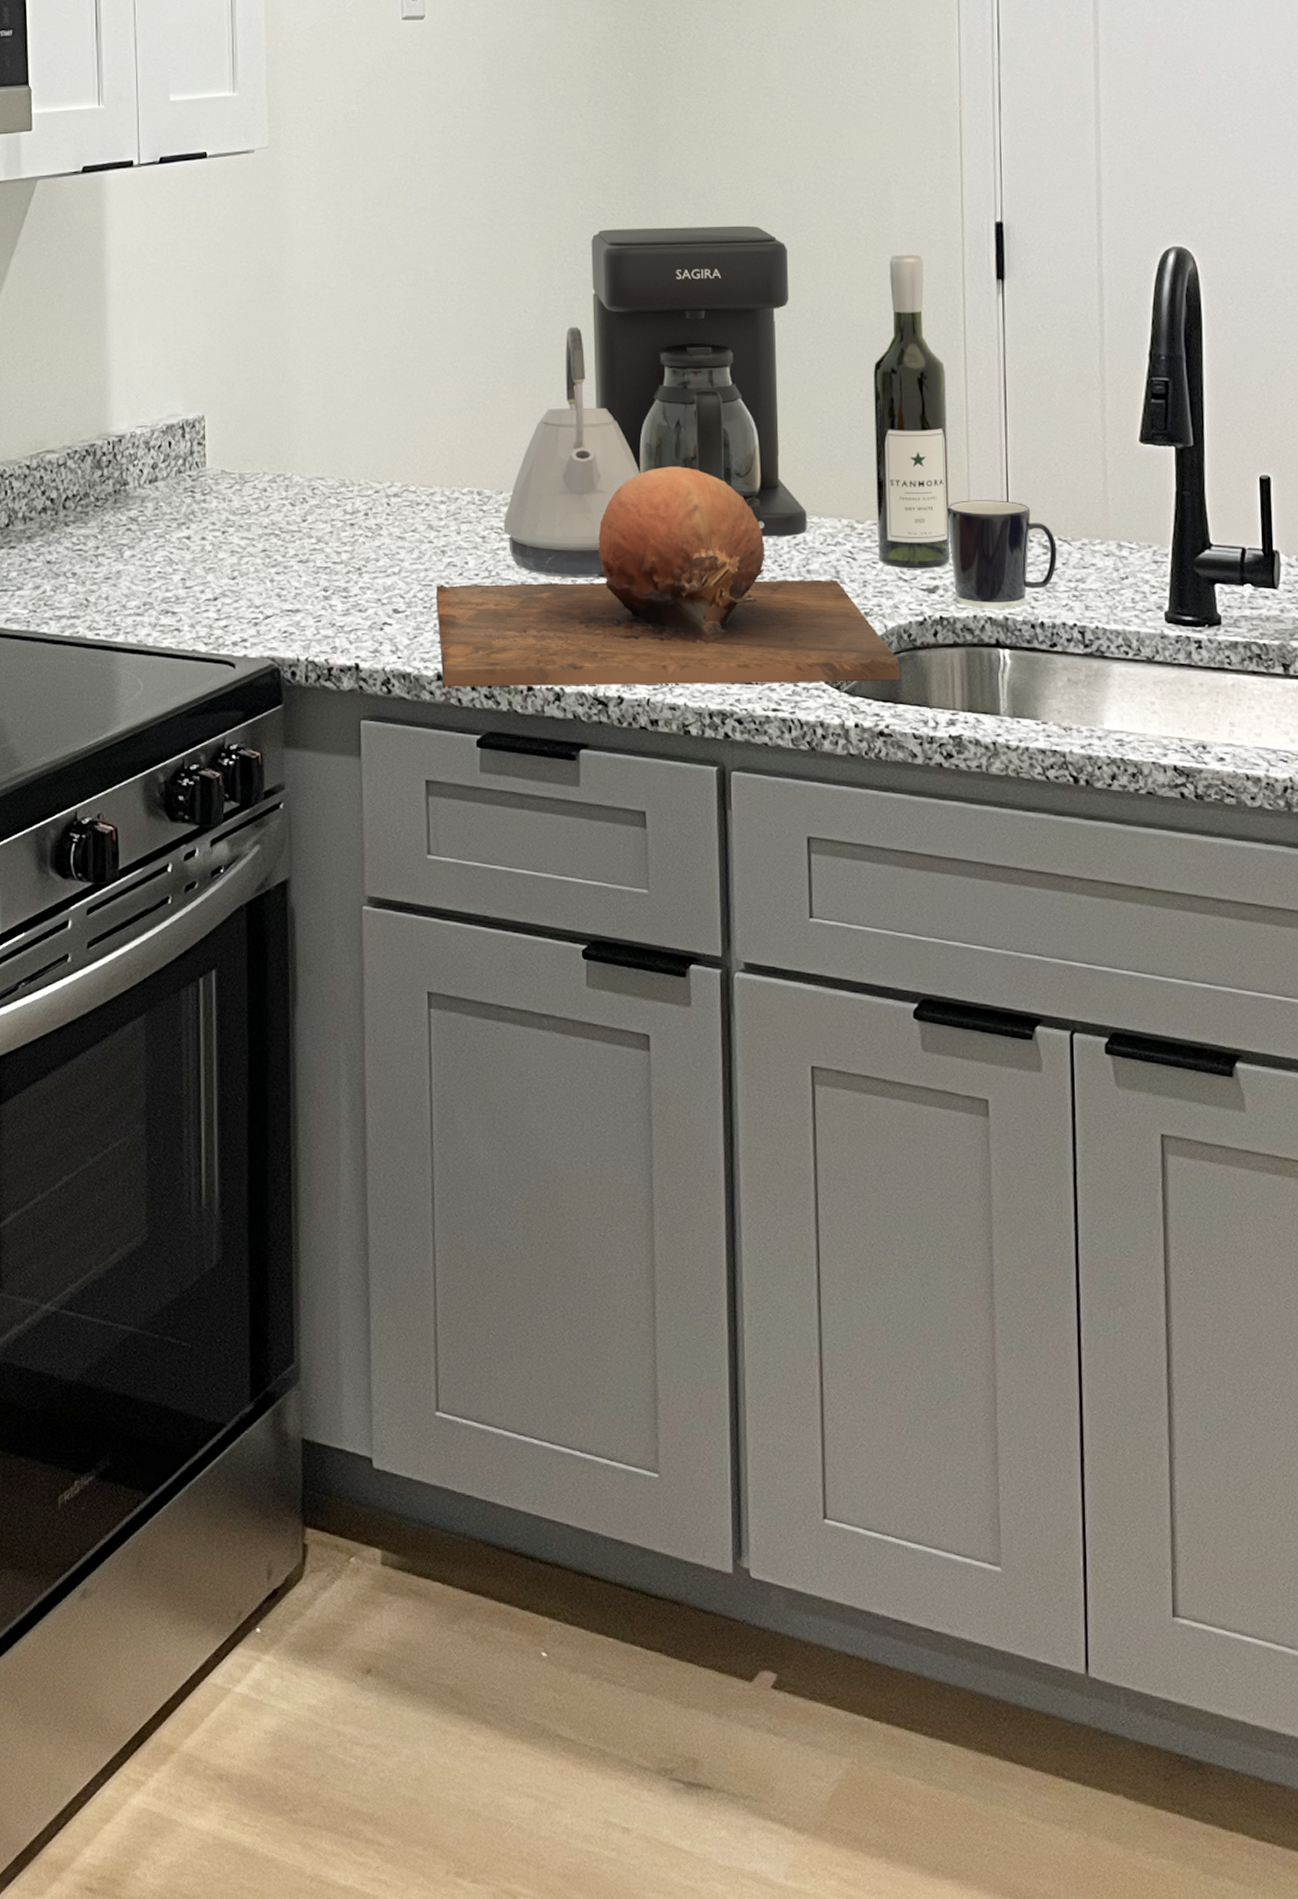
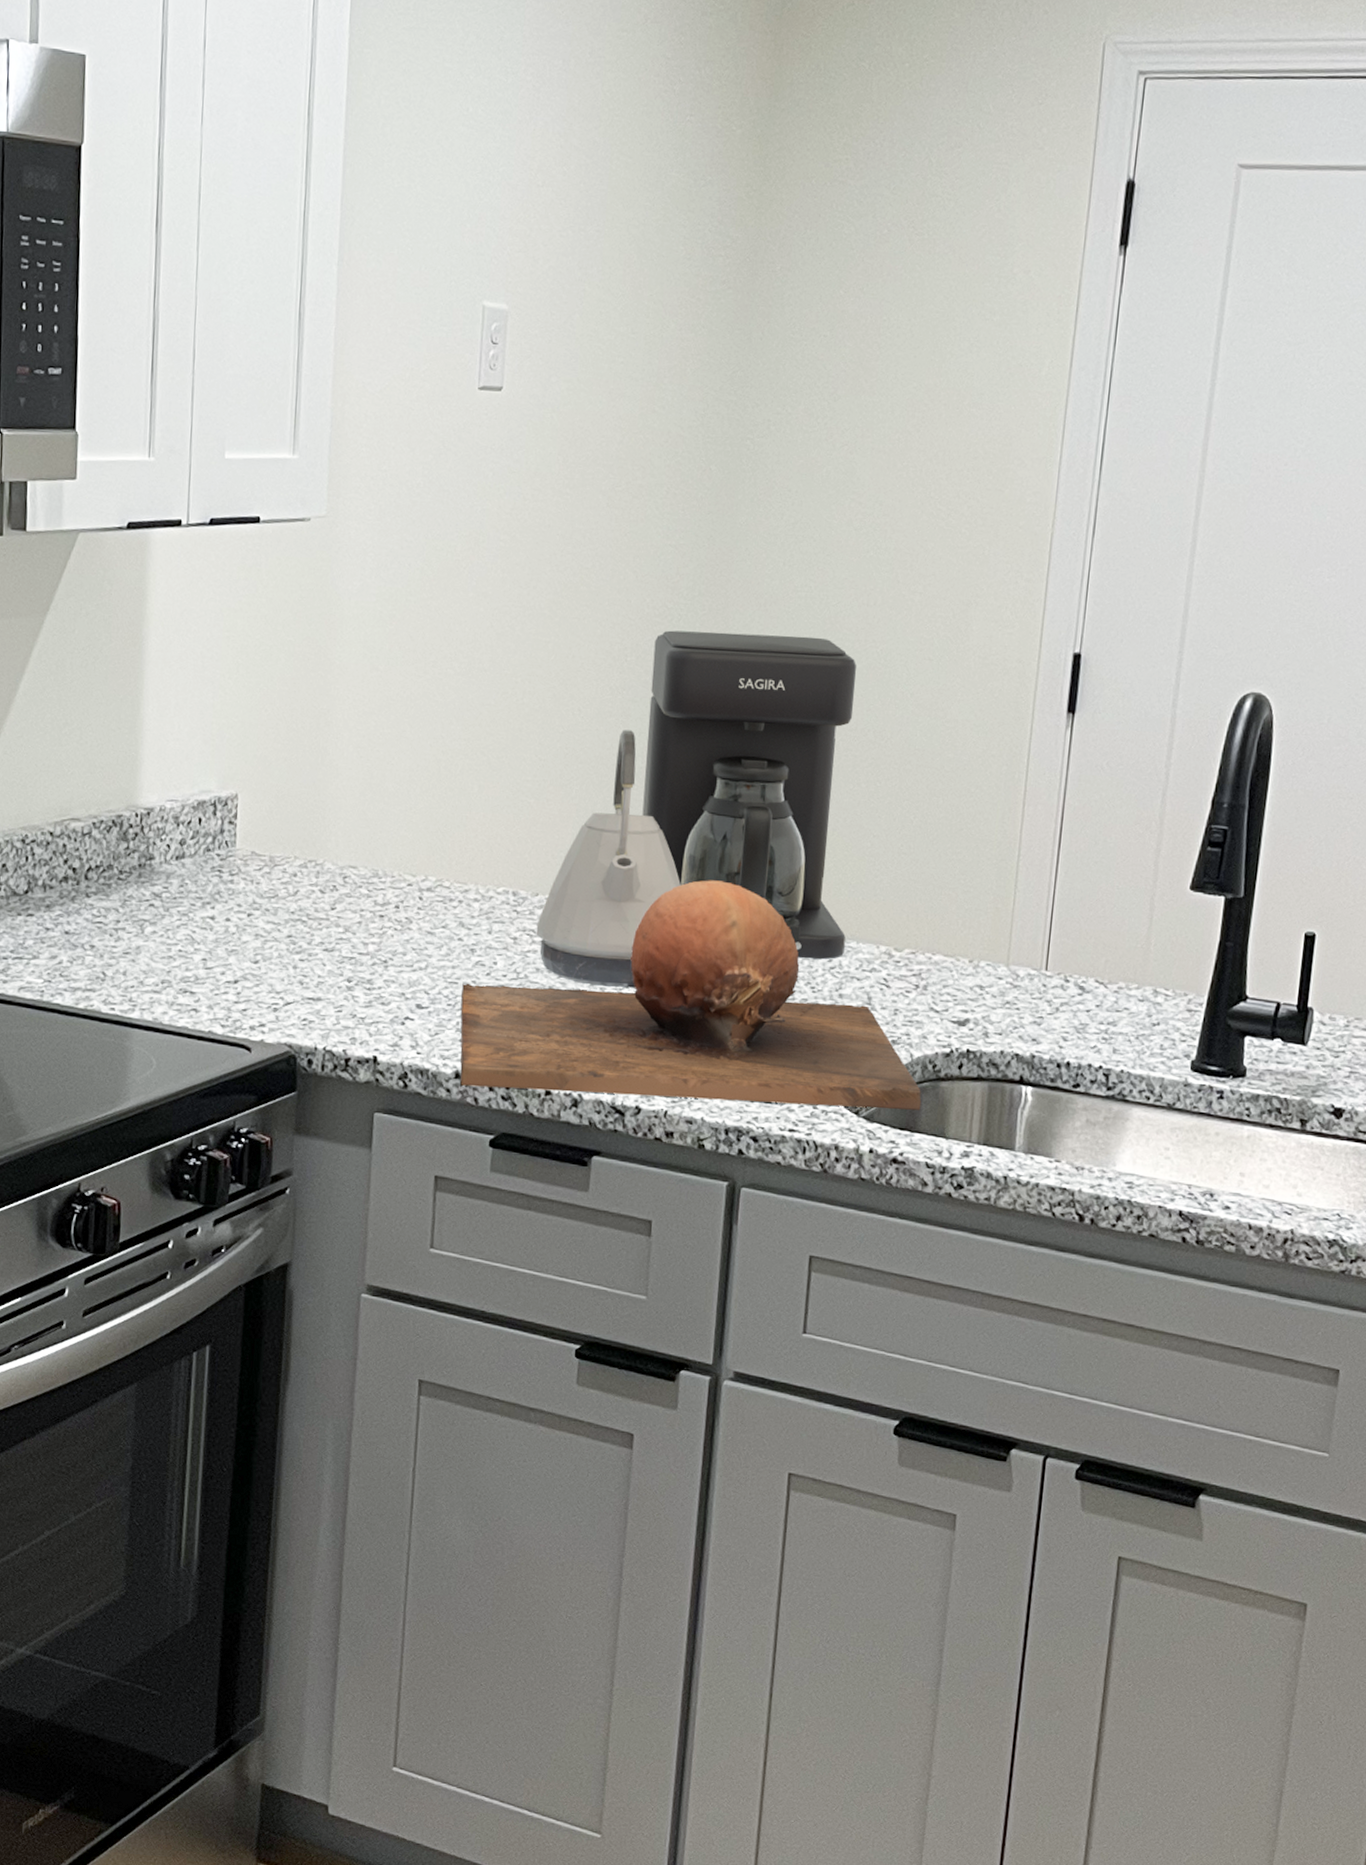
bottle: present [873,254,951,569] -> none [912,679,1003,1002]
mug: present [947,500,1057,609] -> none [984,935,1093,1047]

